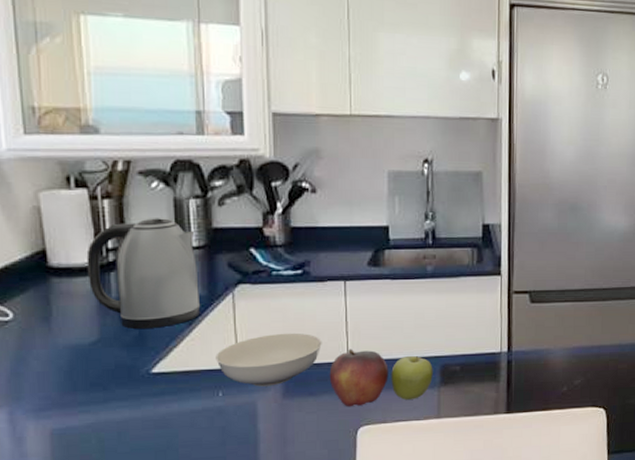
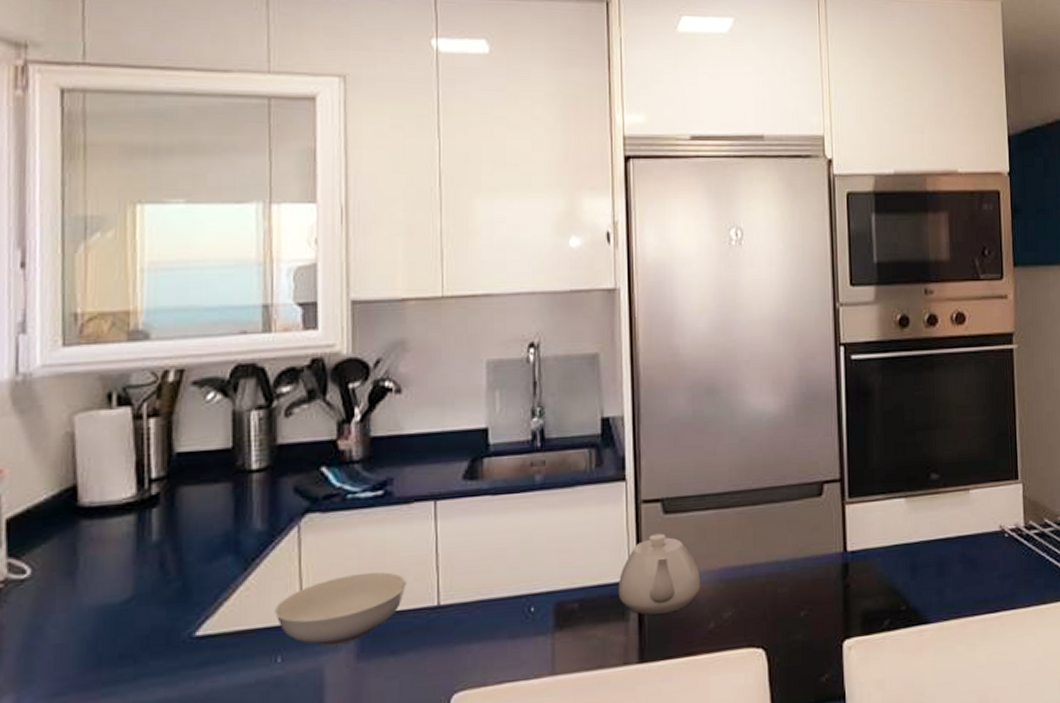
kettle: present [86,218,201,329] -> none [124,436,260,580]
fruit: present [329,348,389,407] -> none [415,588,489,668]
fruit: present [391,355,433,400] -> none [493,592,545,653]
teapot: none [491,317,558,379] -> present [618,533,701,615]

